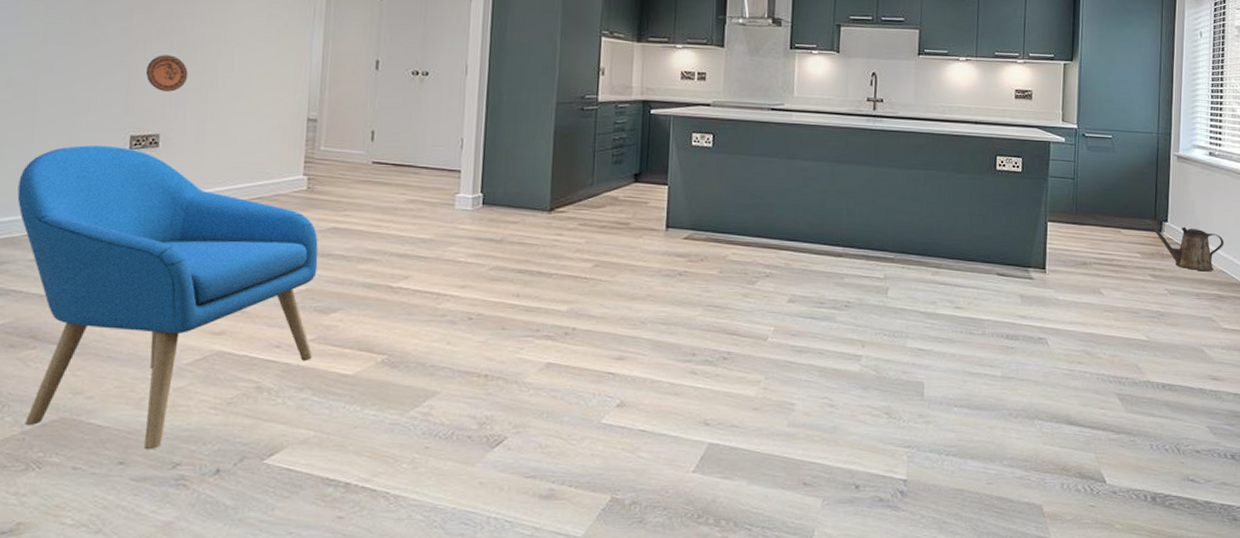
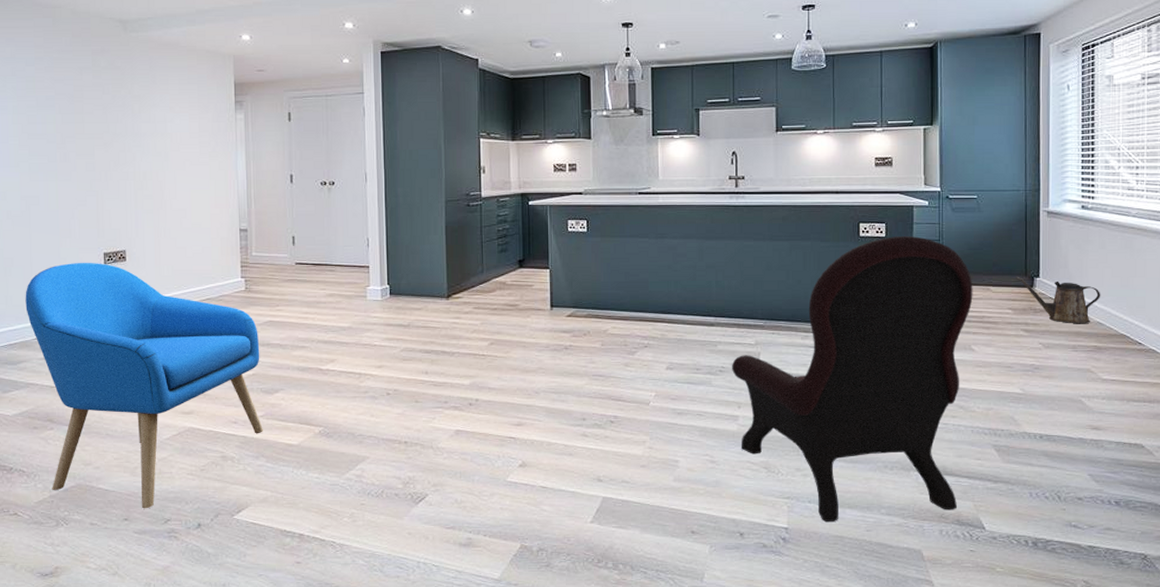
decorative plate: present [145,55,189,92] -> none [109,183,142,214]
armchair: none [858,172,1105,475] -> present [732,236,973,523]

